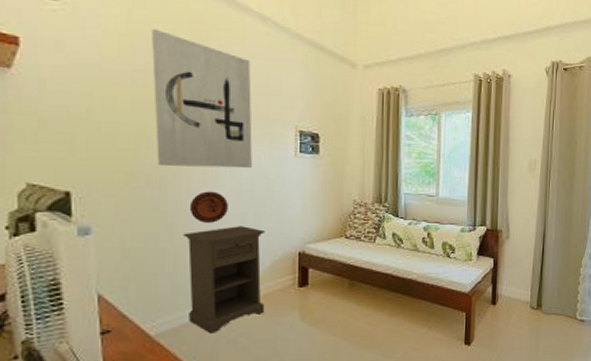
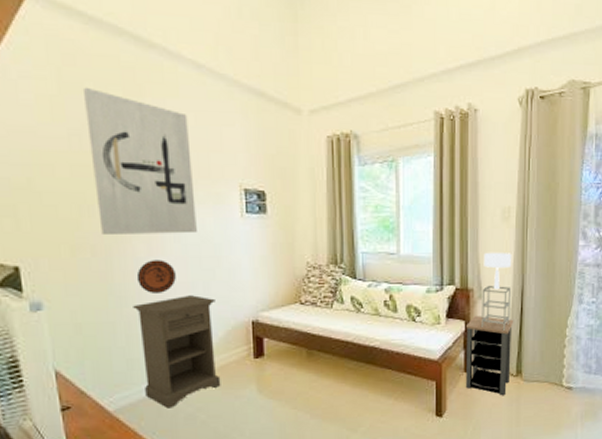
side table: none [493,253,536,327] -> present [465,315,514,396]
table lamp: none [507,198,537,268] -> present [480,252,512,331]

